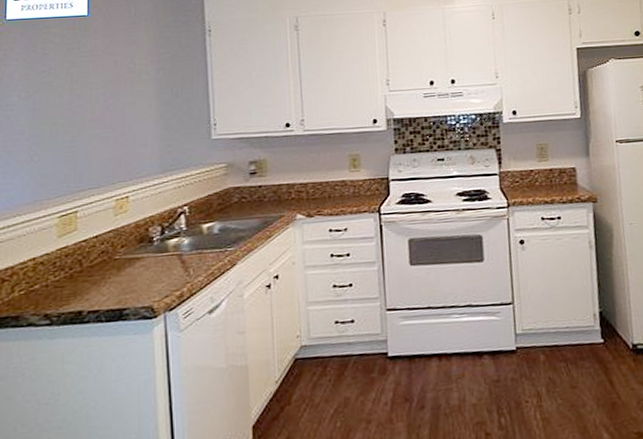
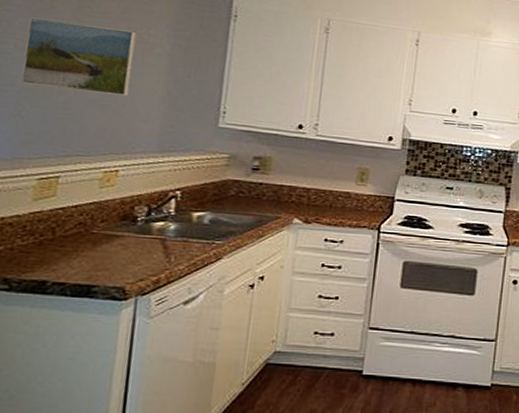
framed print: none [27,63,126,131] -> present [21,17,137,96]

